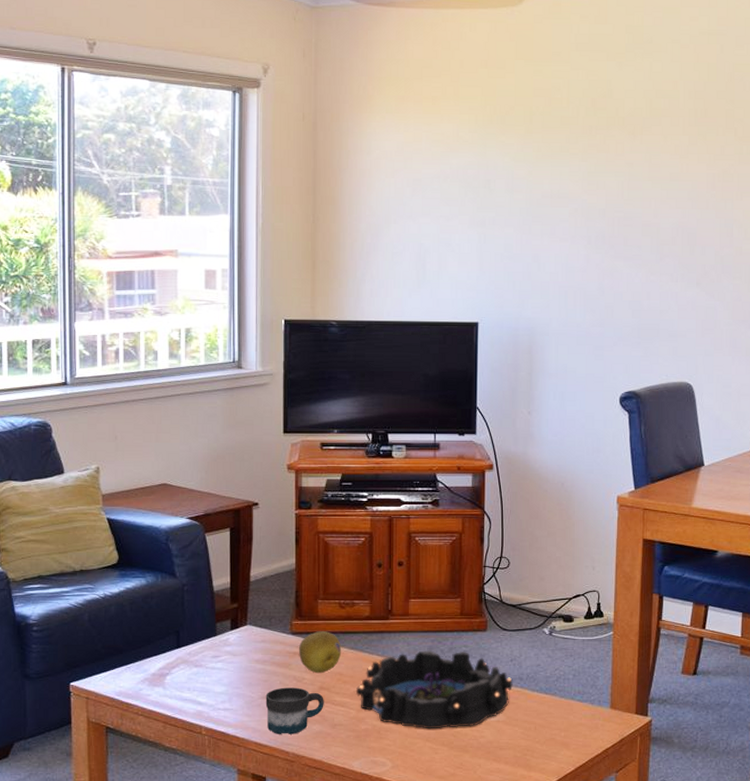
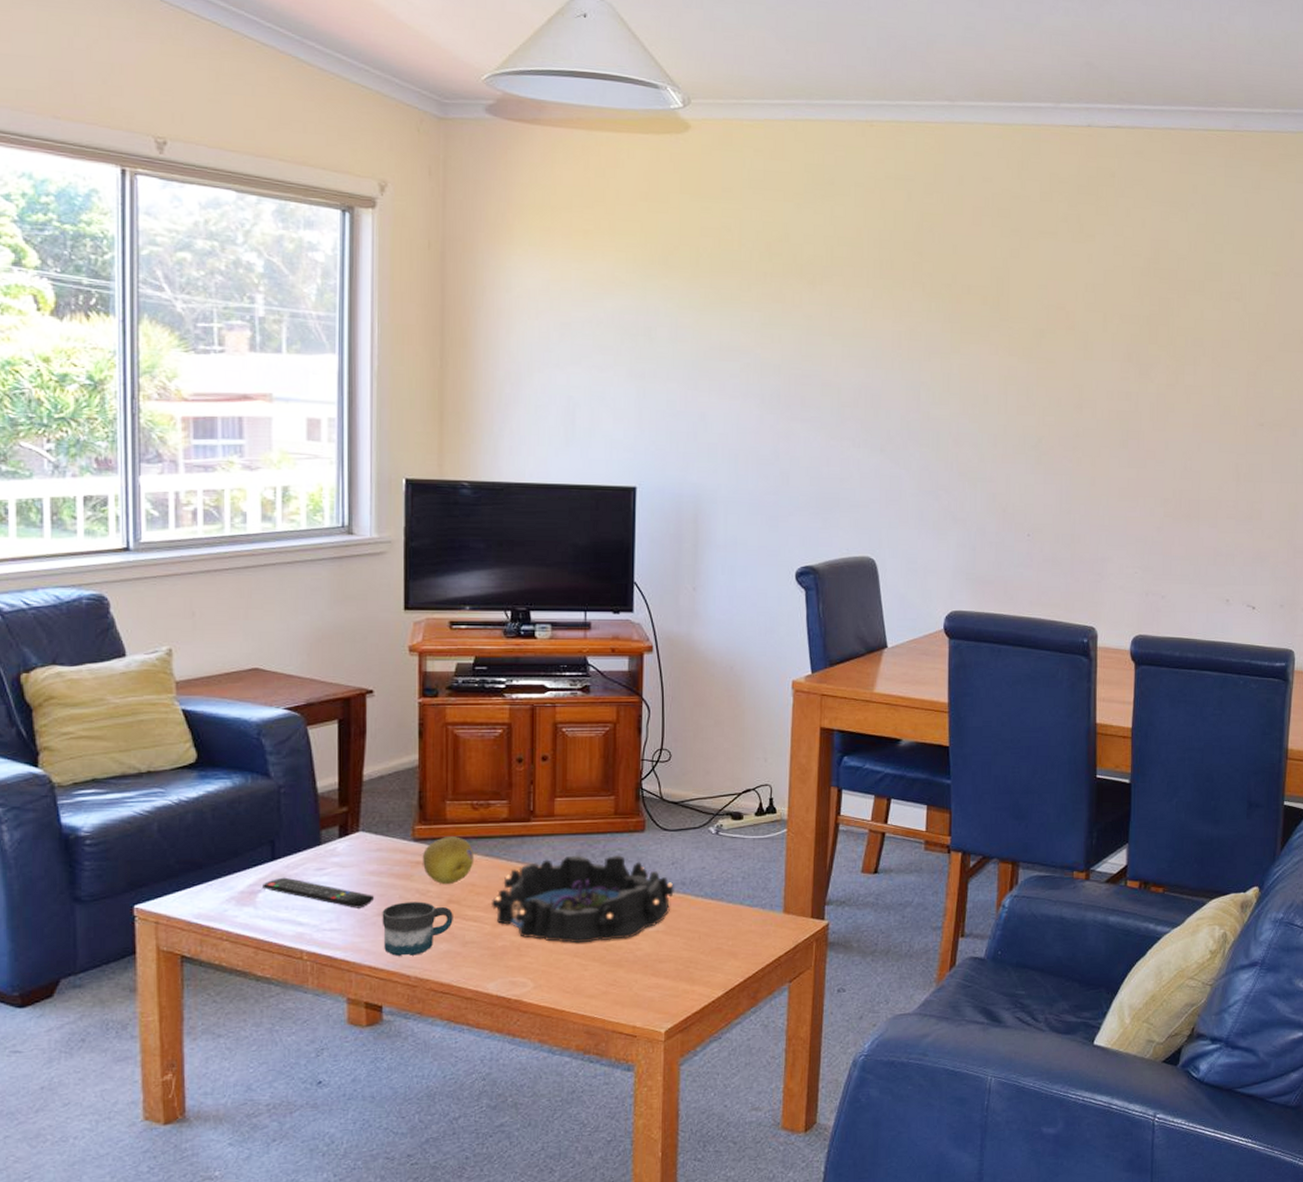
remote control: none [170,663,260,692] -> present [263,877,375,909]

